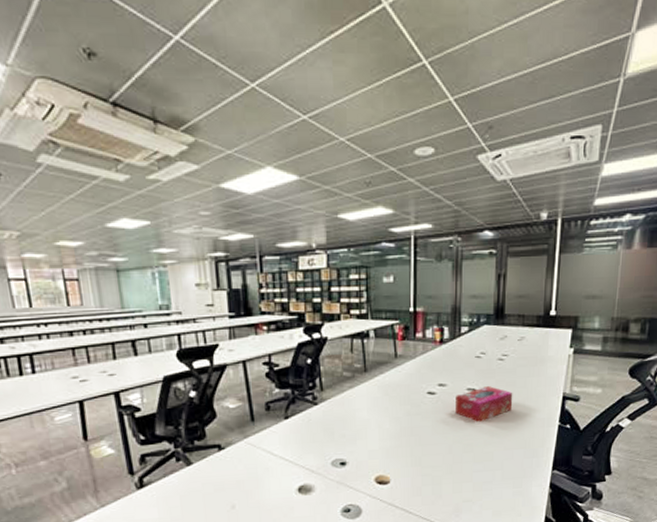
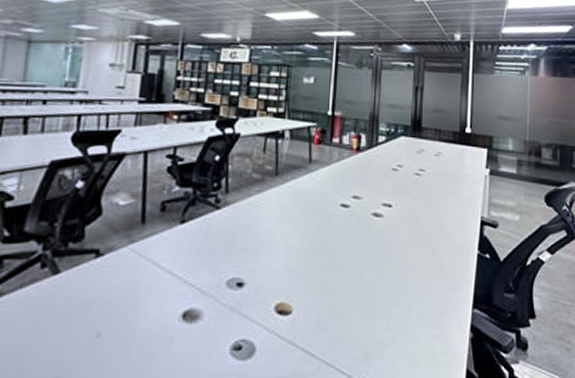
tissue box: present [456,386,513,422] -> none [370,203,430,244]

